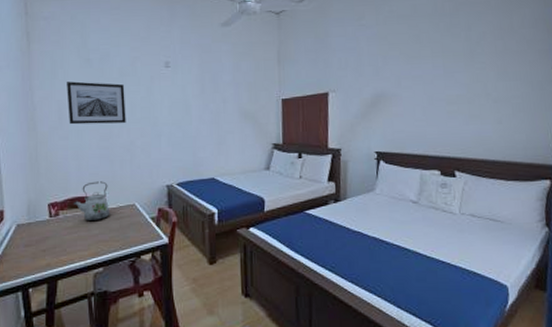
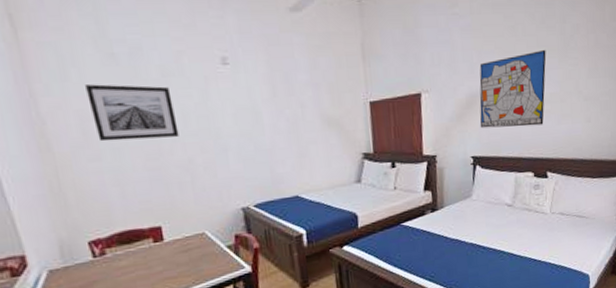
kettle: present [73,181,110,222] -> none [122,209,175,258]
wall art: none [384,55,452,126] -> present [479,50,546,129]

